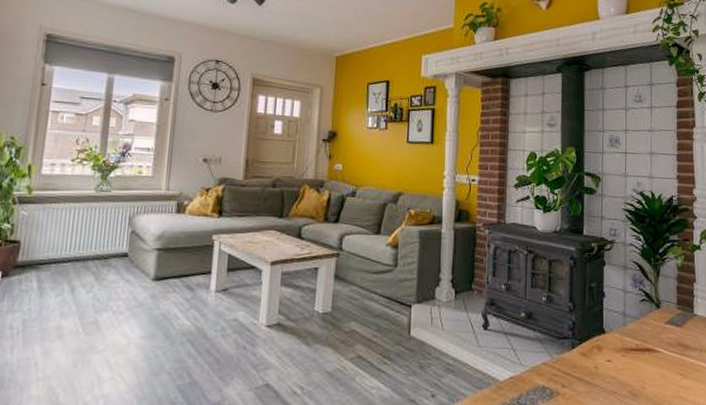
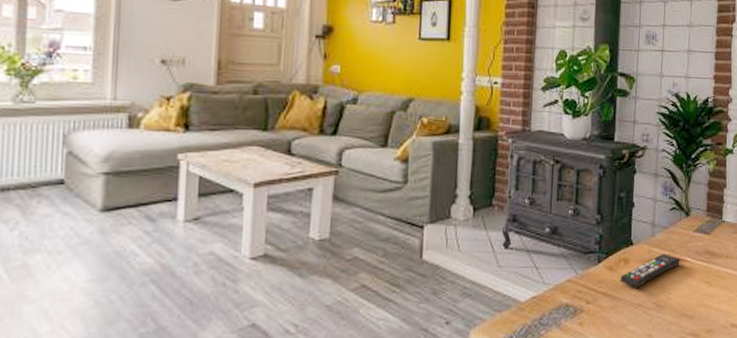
remote control: none [594,343,653,375] -> present [620,253,680,288]

